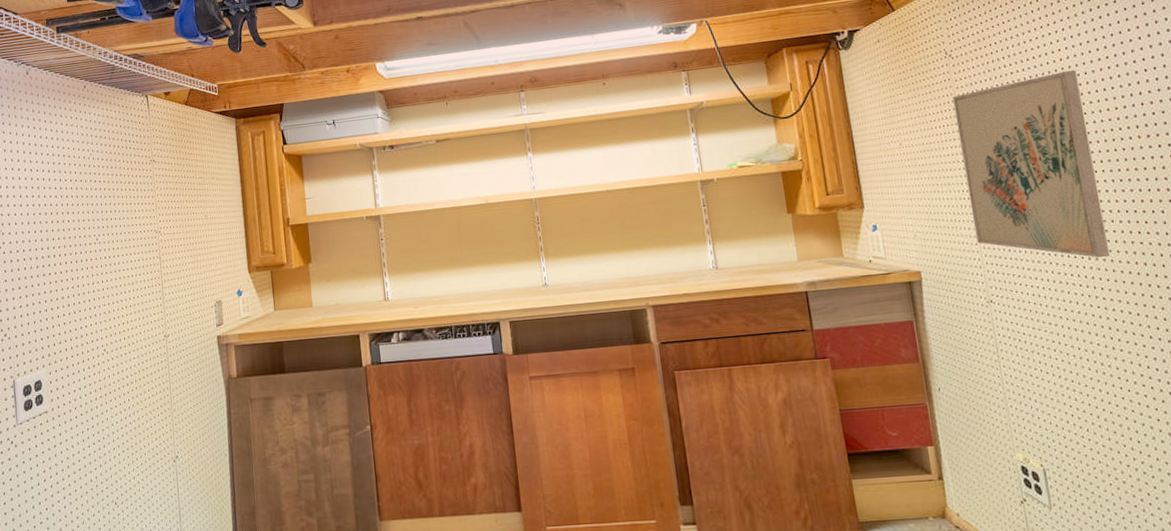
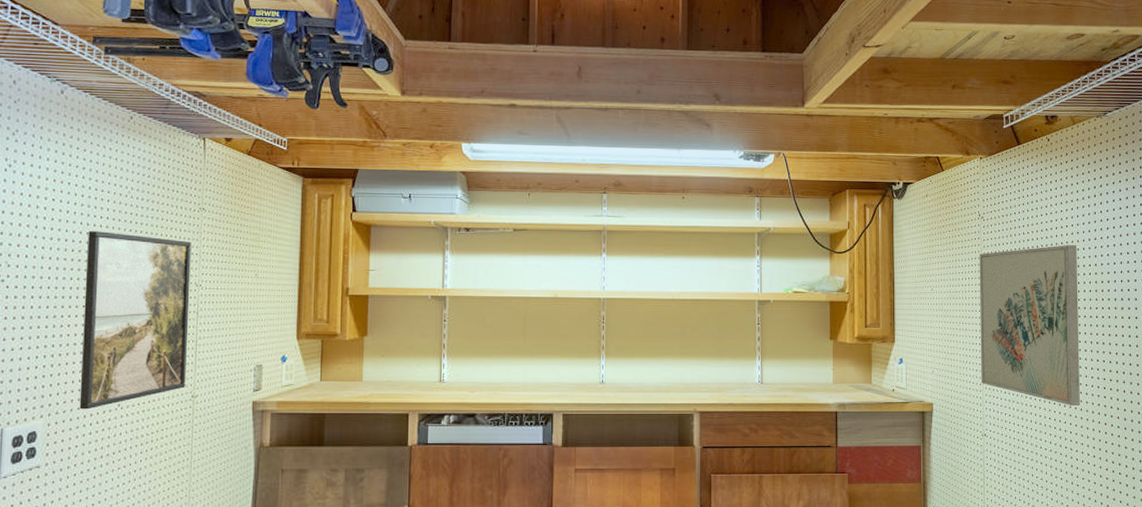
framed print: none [62,192,158,357] -> present [79,231,192,410]

